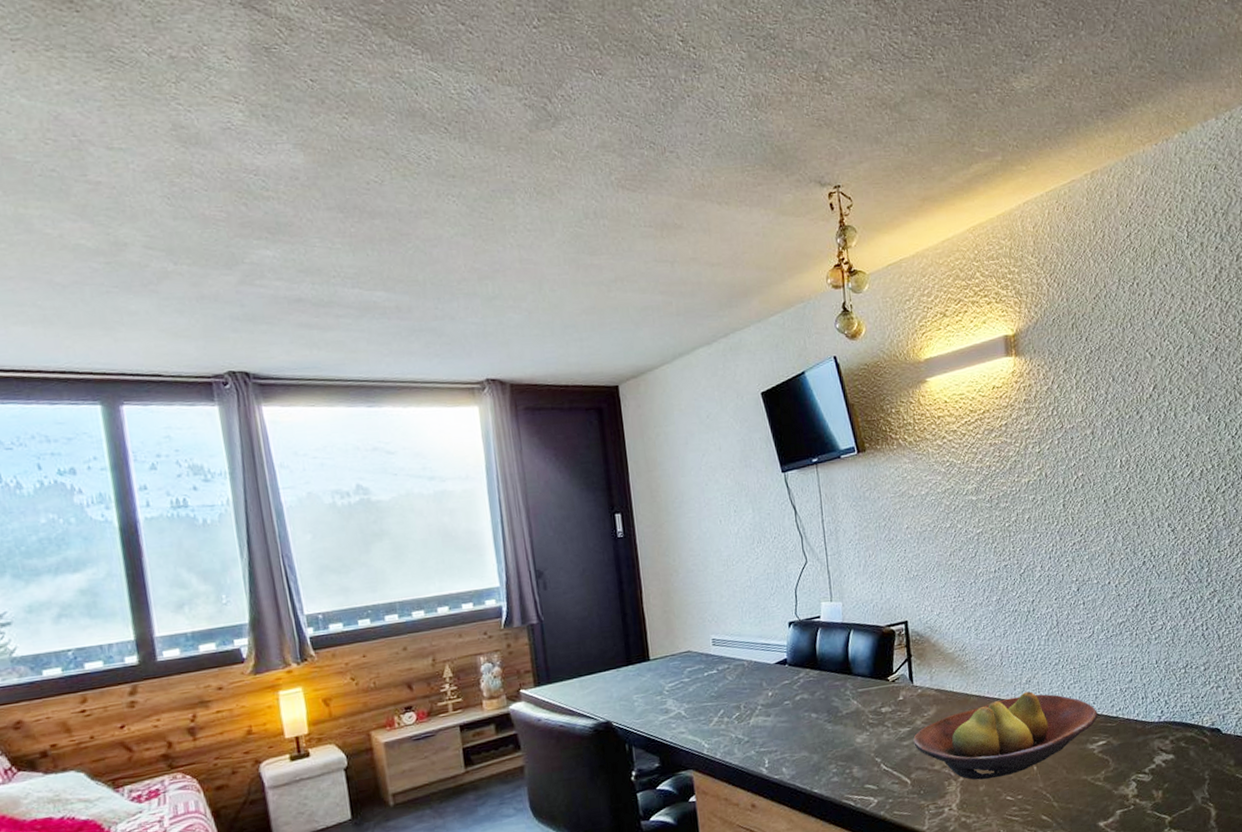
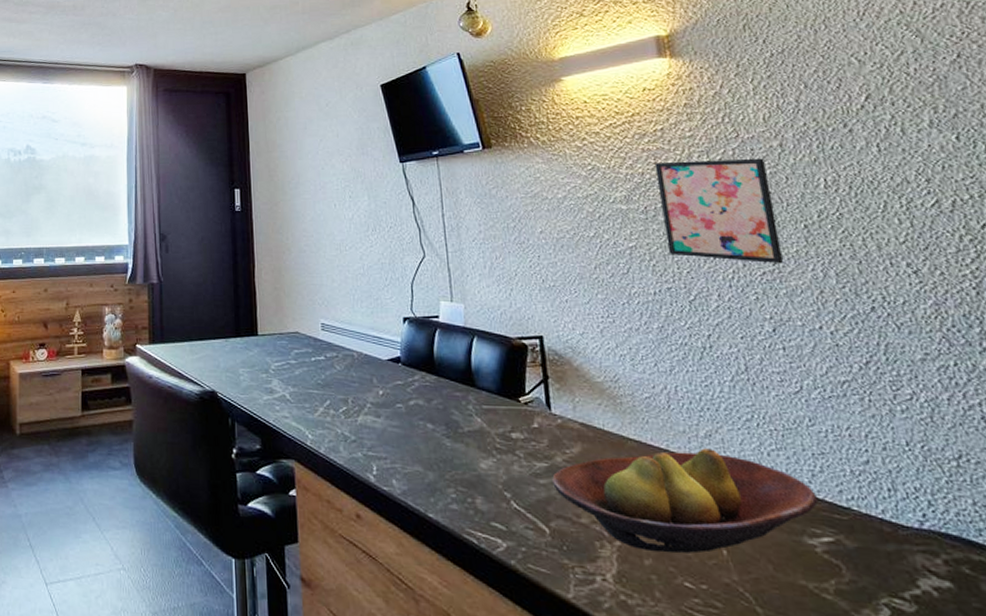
wall art: none [999,445,1088,537] -> present [654,158,783,264]

